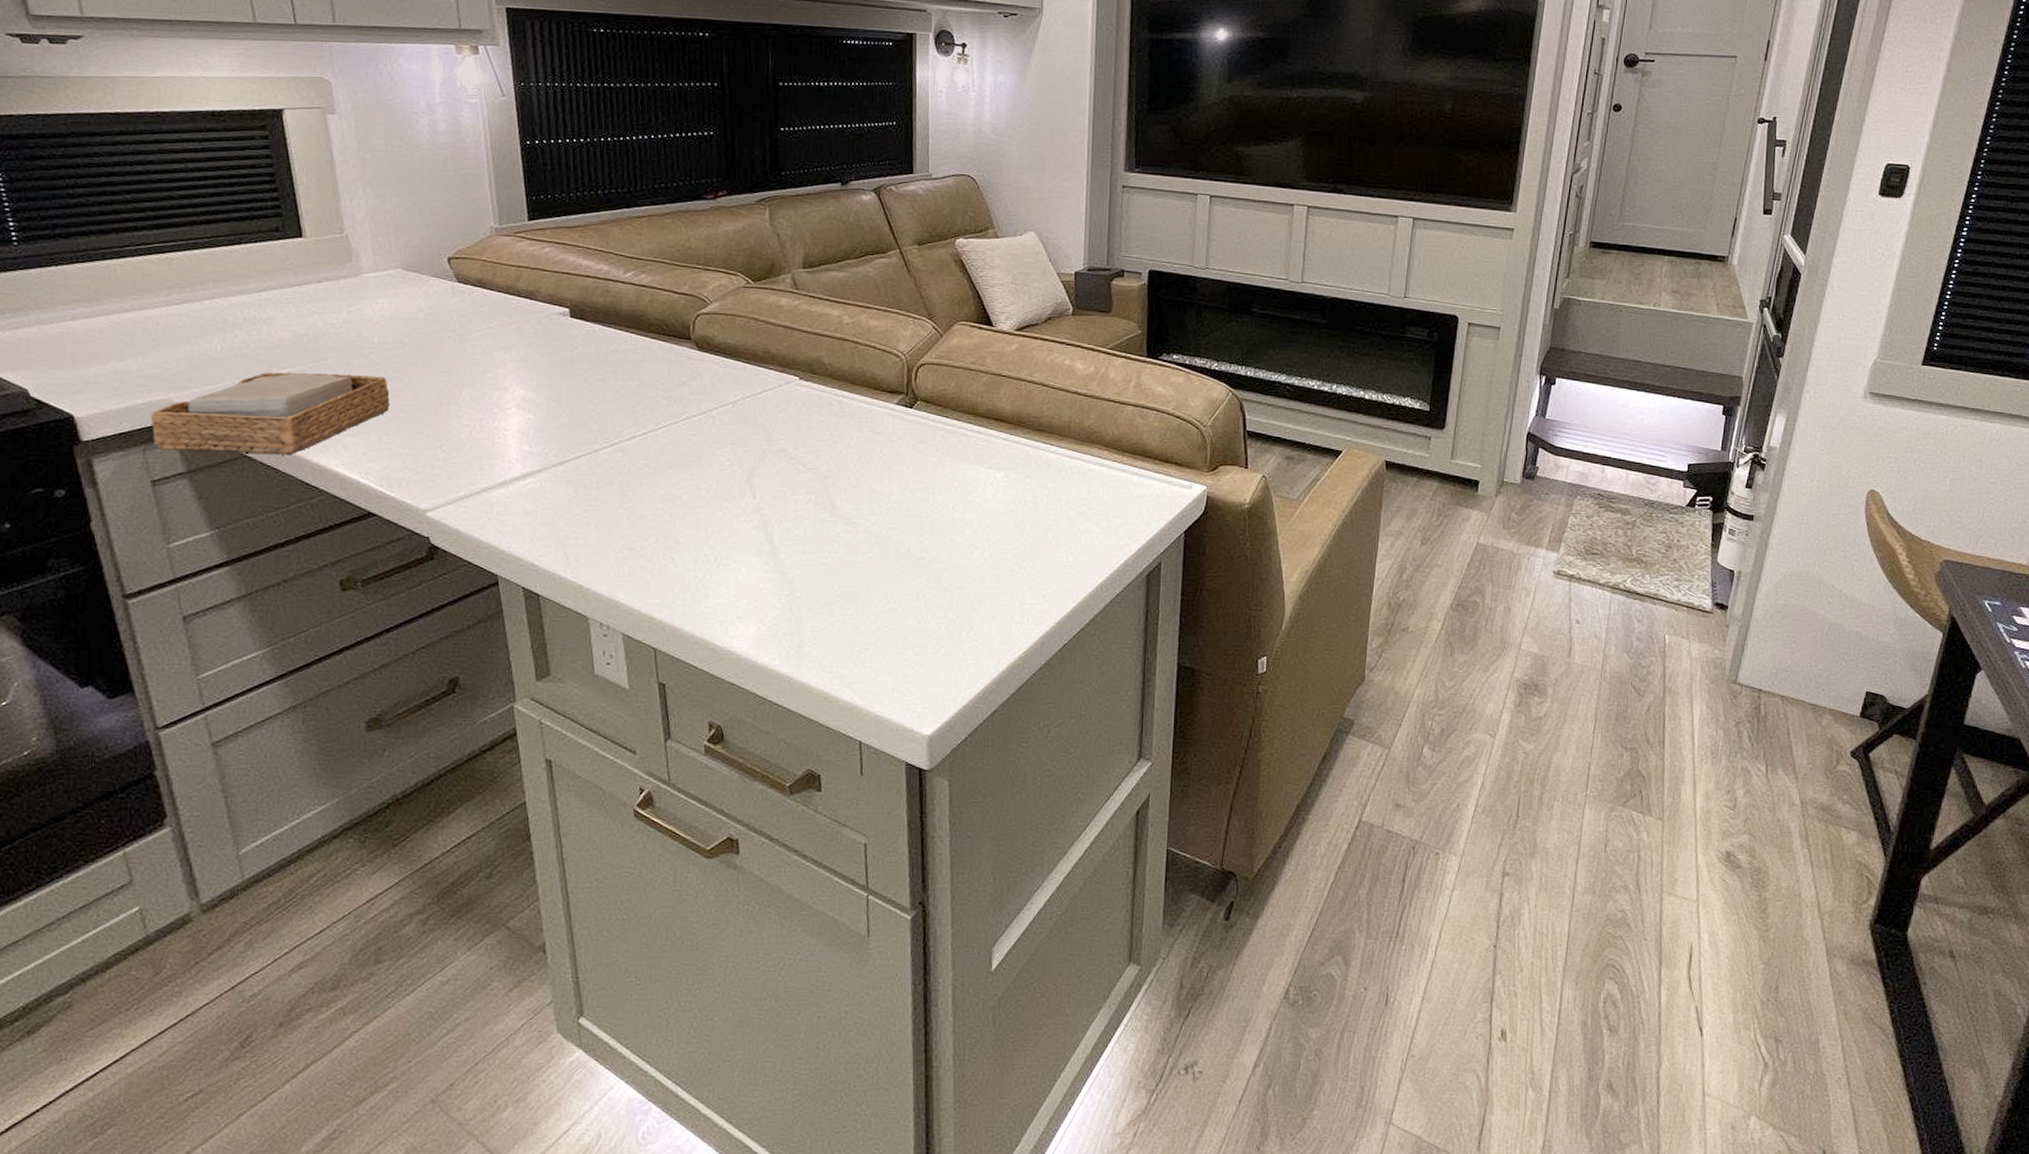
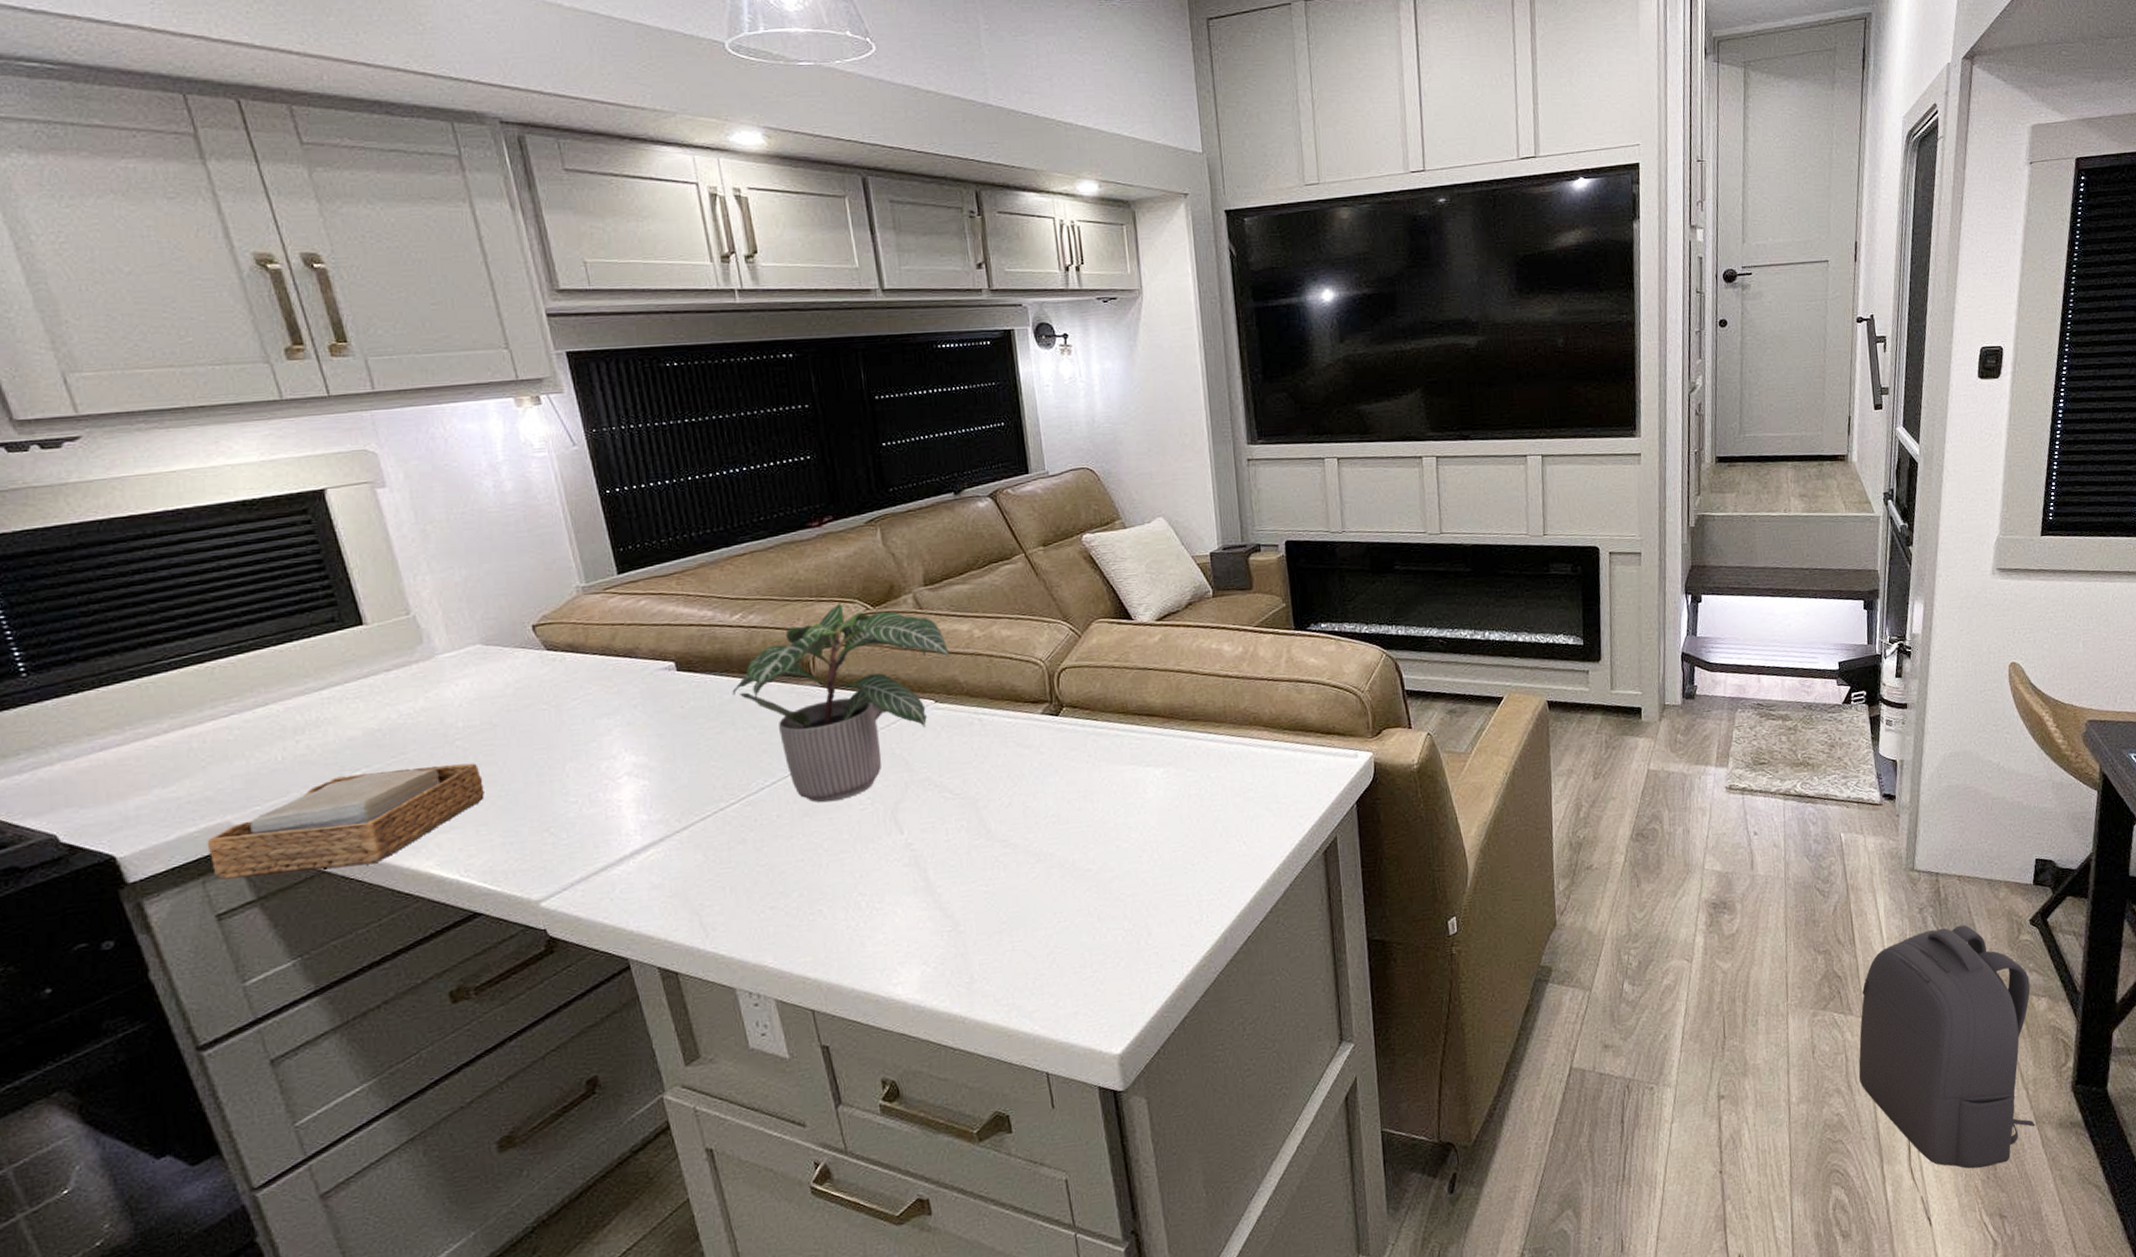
potted plant: none [617,274,819,459] -> present [732,603,950,803]
backpack: none [1649,745,1842,988] -> present [1859,924,2036,1169]

